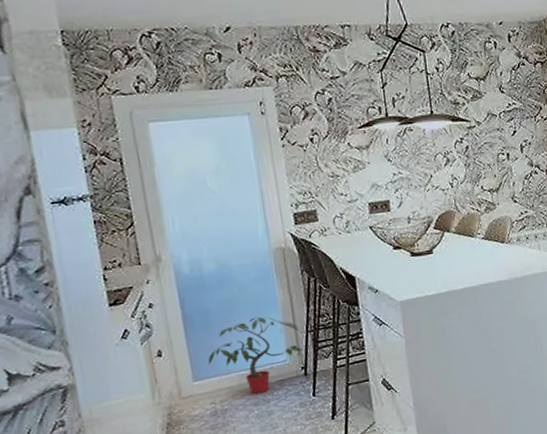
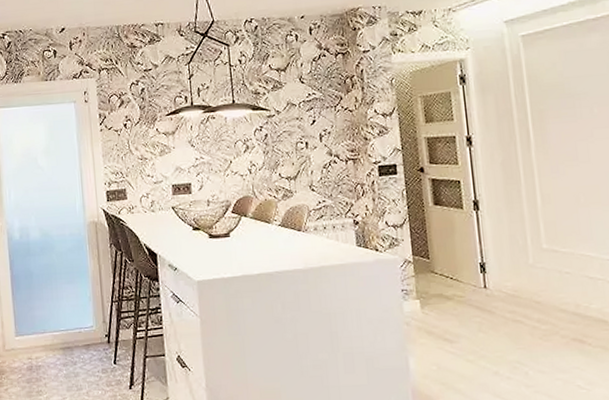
potted plant: present [208,316,305,394] -> none [28,283,109,354]

